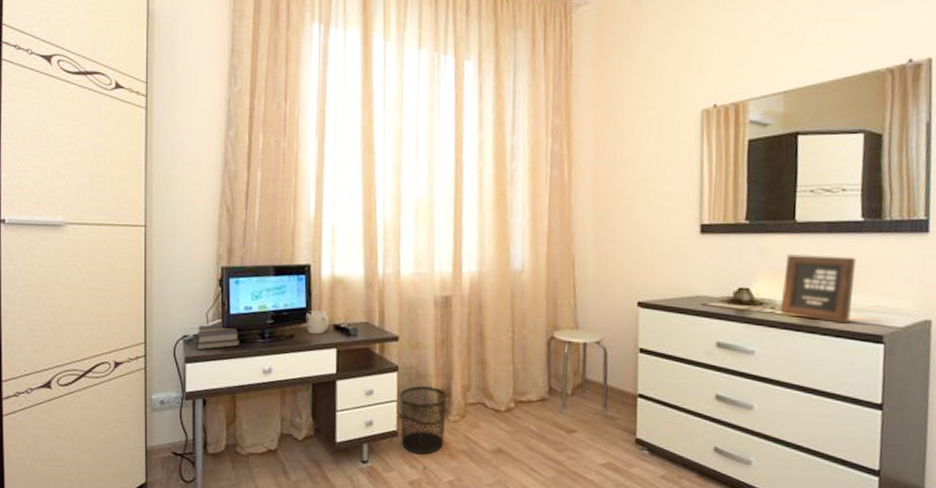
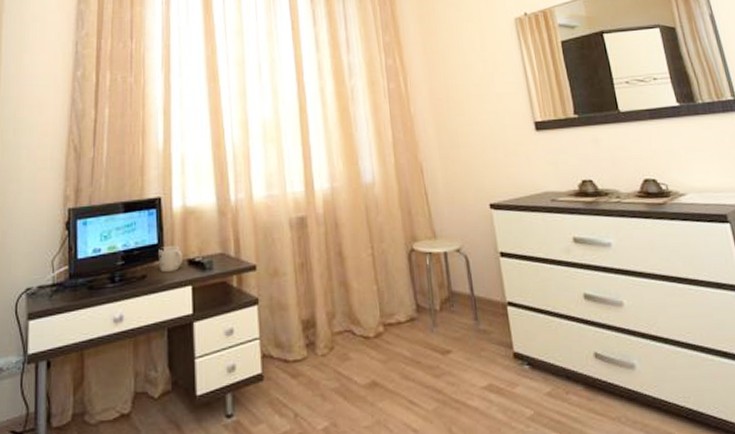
book: present [196,324,241,351] -> none [40,271,89,304]
waste bin: present [399,386,447,455] -> none [261,318,314,399]
picture frame: present [780,254,857,324] -> none [619,140,693,207]

